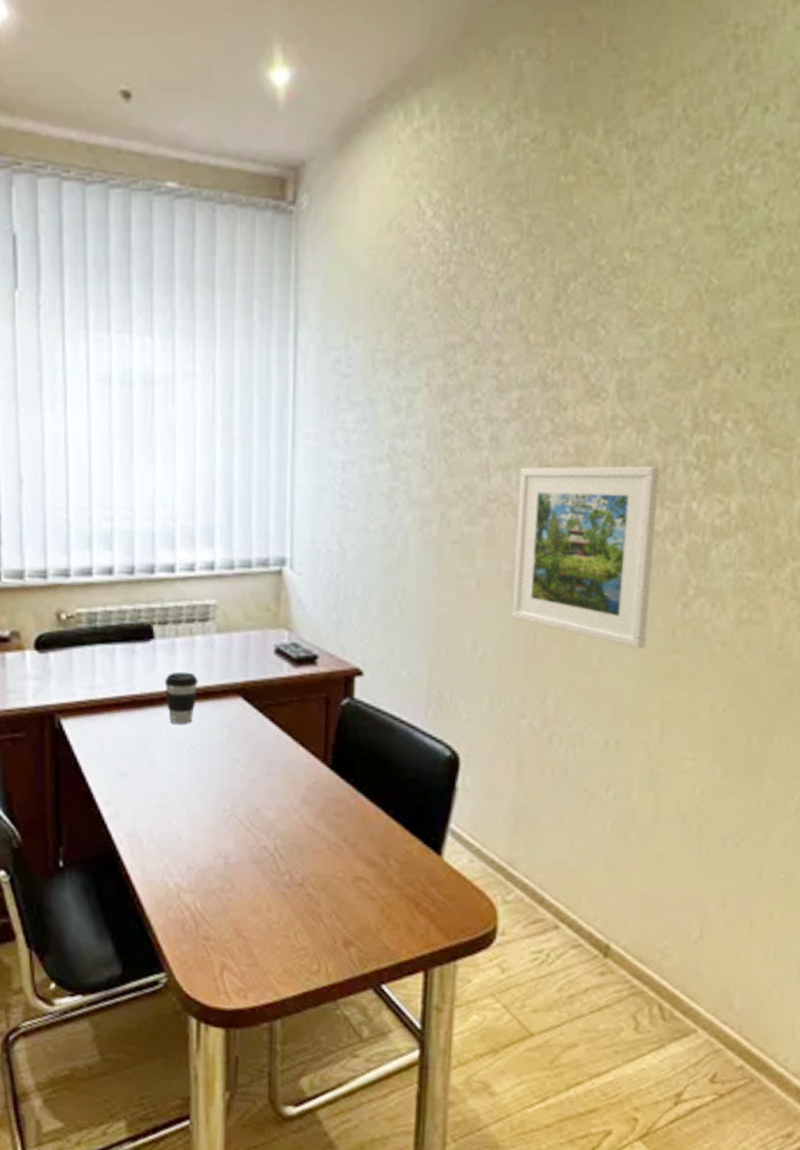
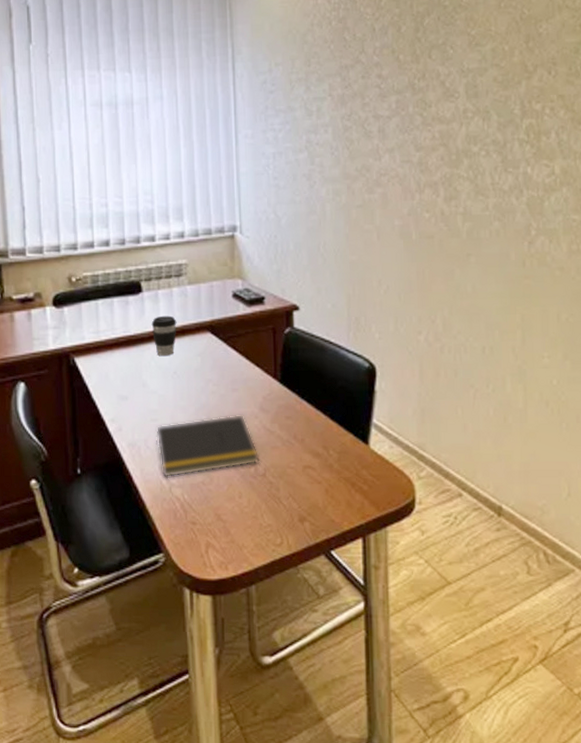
notepad: none [163,805,297,880] -> present [156,414,260,478]
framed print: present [511,466,660,650] -> none [401,144,505,277]

